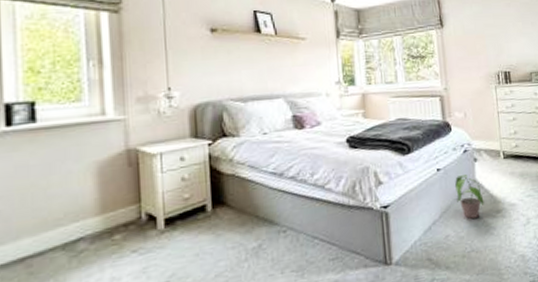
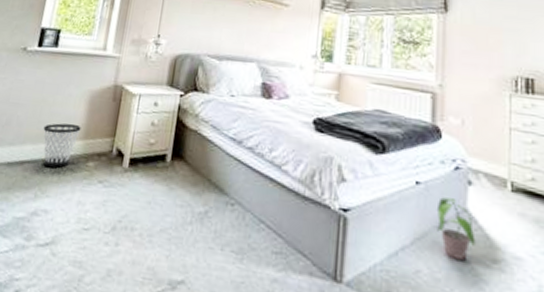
wastebasket: none [42,201,94,254] -> present [43,123,81,167]

